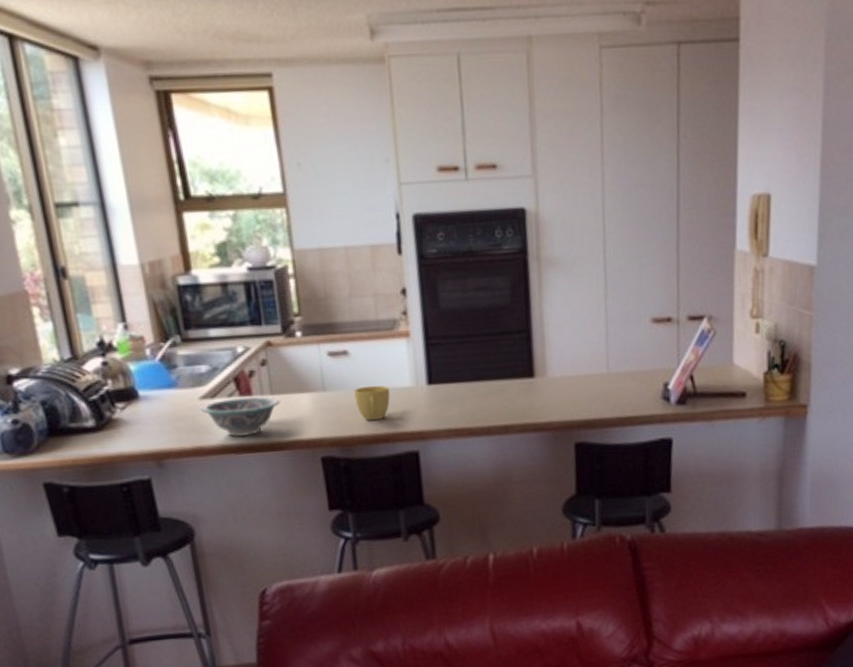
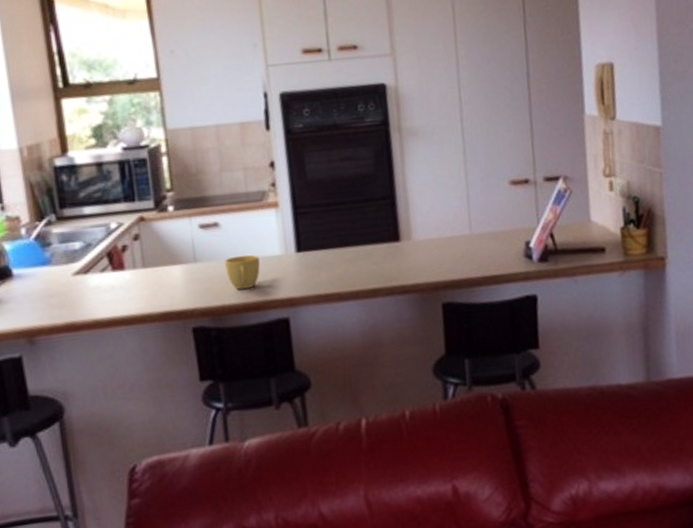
bowl: present [200,396,280,438] -> none [73,269,152,312]

